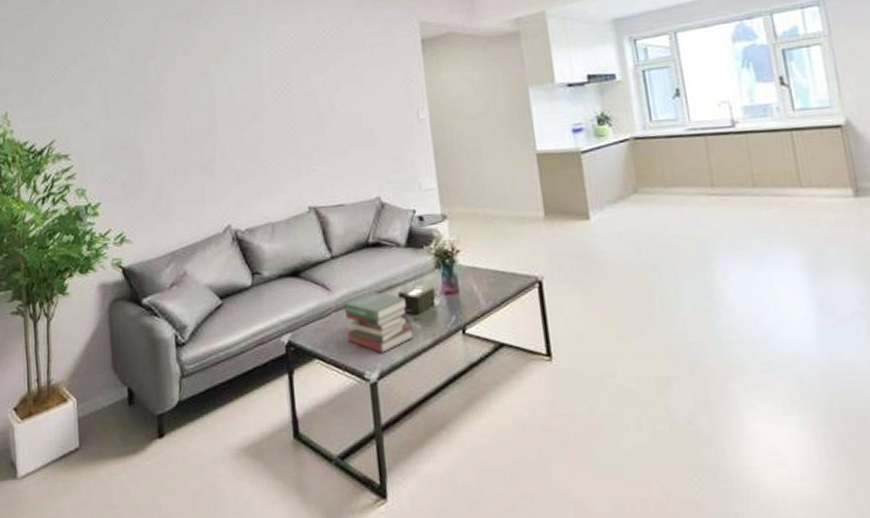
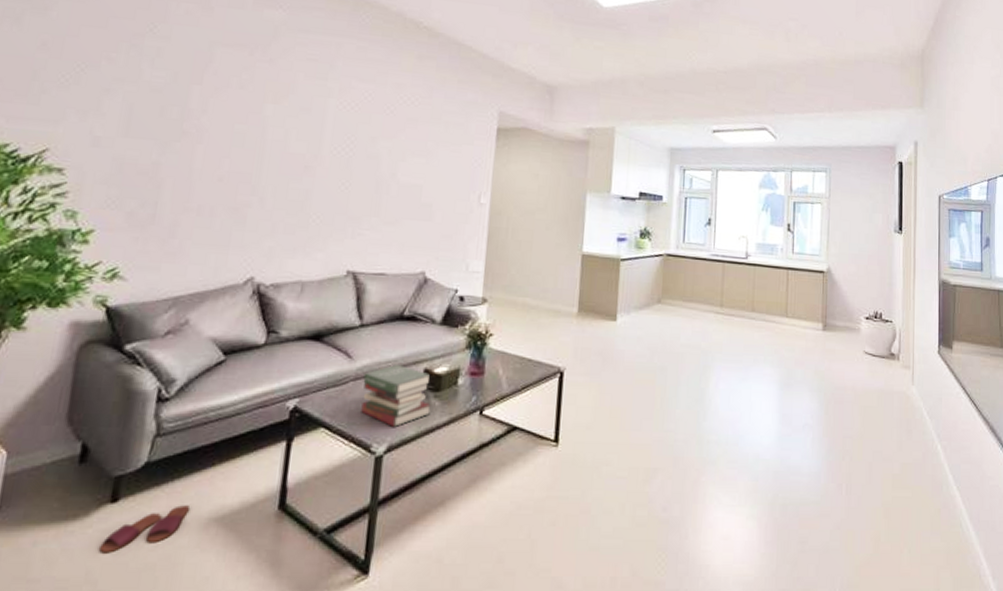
slippers: none [158,438,220,483] -> present [99,505,189,553]

